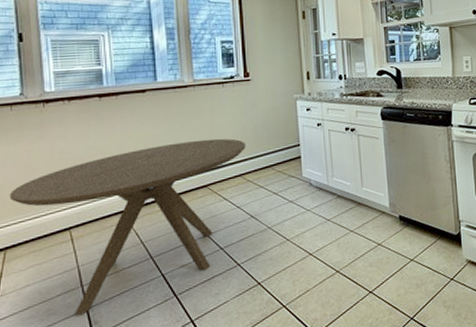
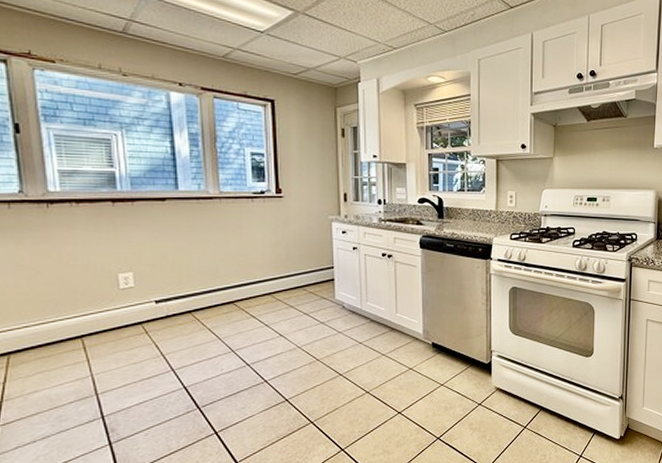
dining table: present [9,138,246,316] -> none [11,255,276,423]

